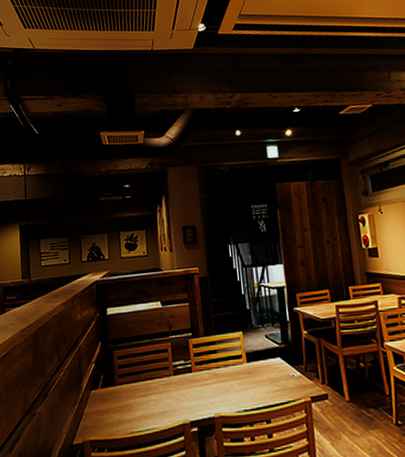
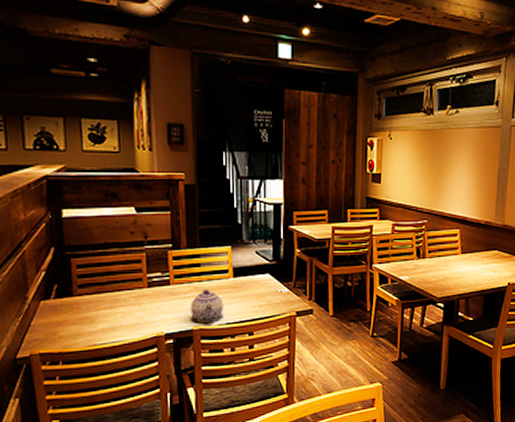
teapot: none [210,375,241,410] -> present [190,289,223,323]

